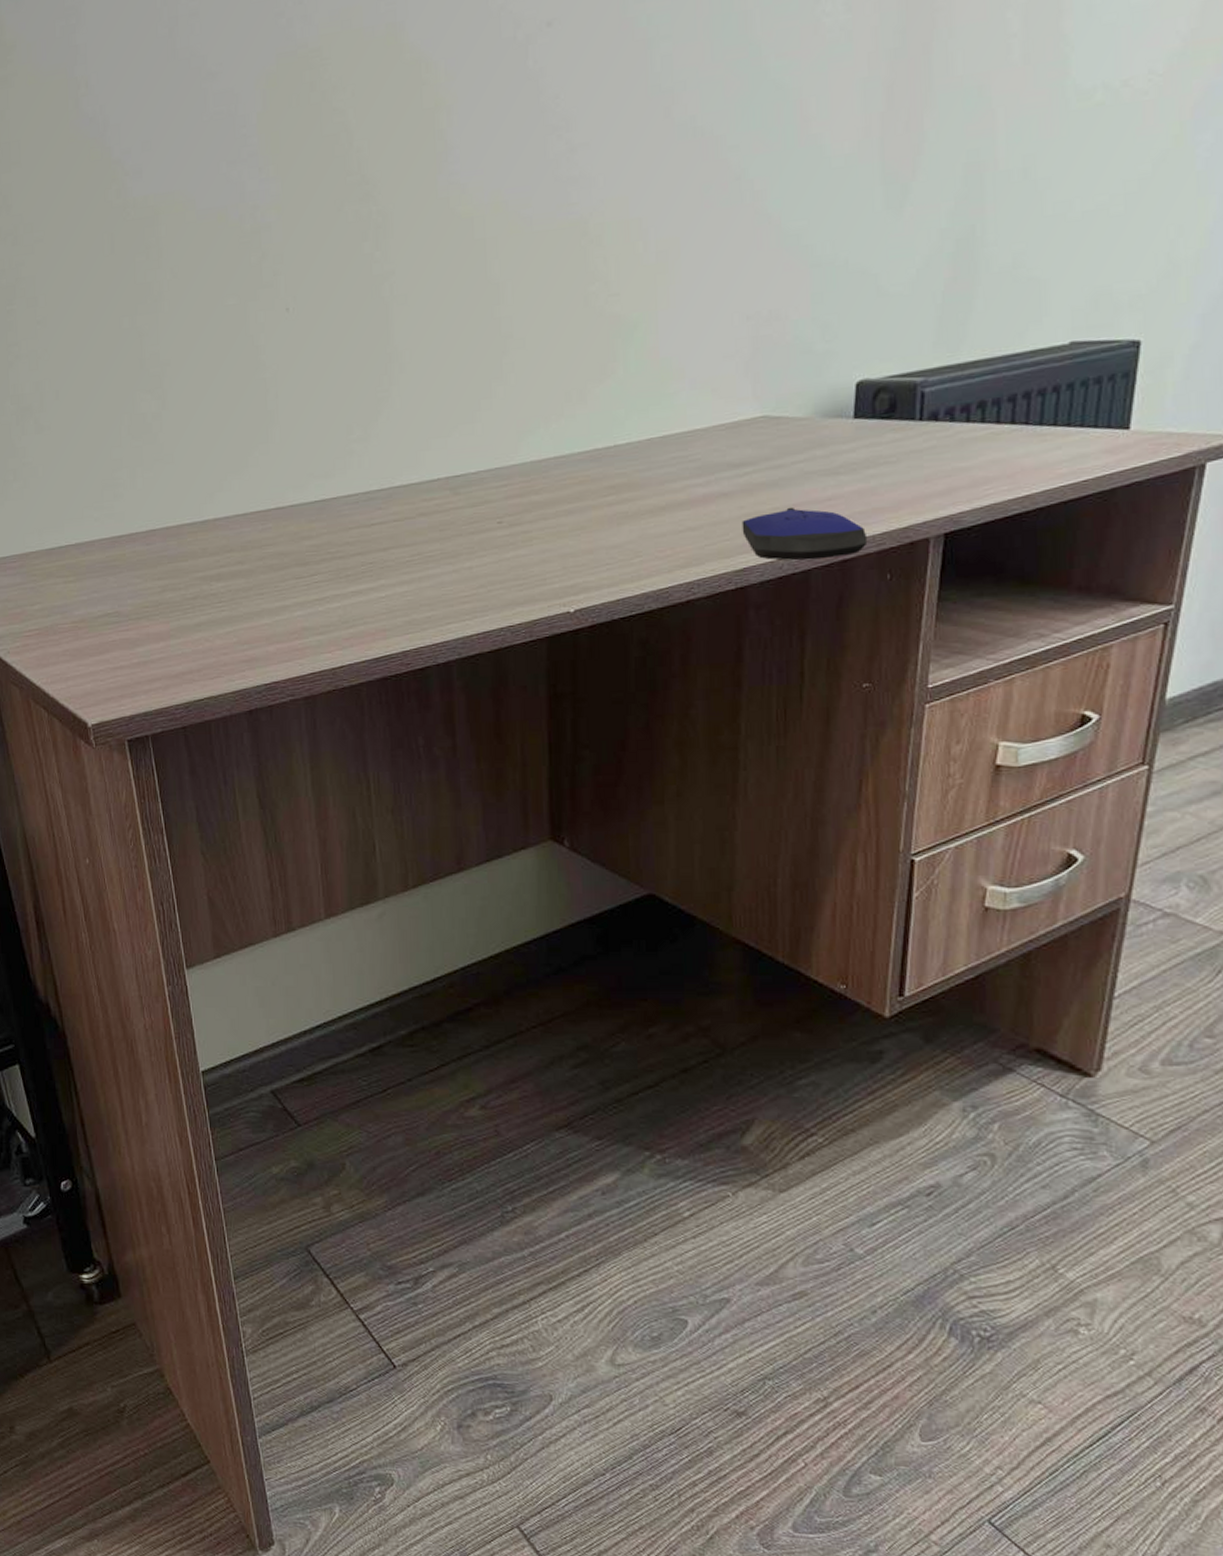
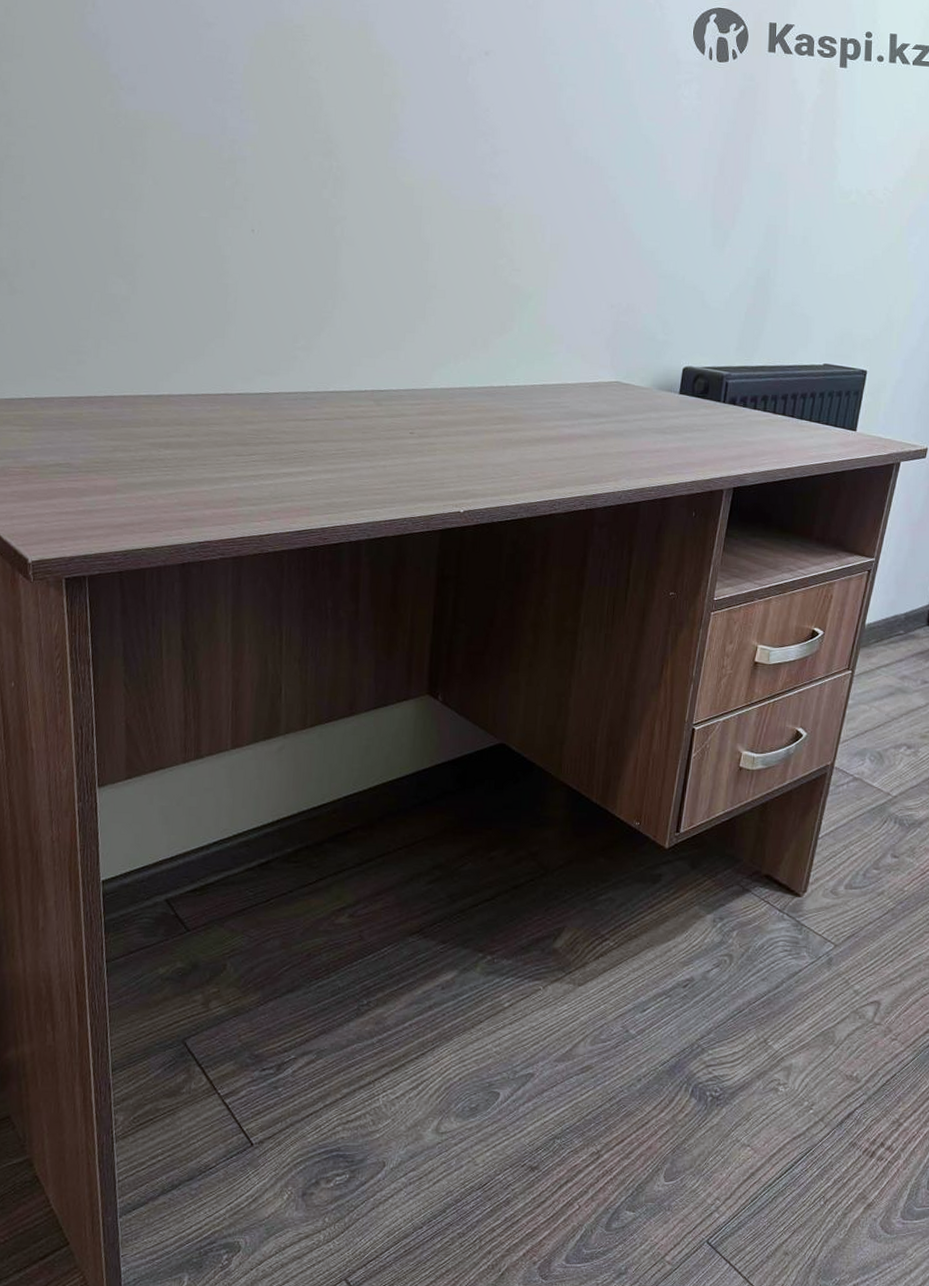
computer mouse: present [742,507,868,561] -> none [594,453,682,495]

